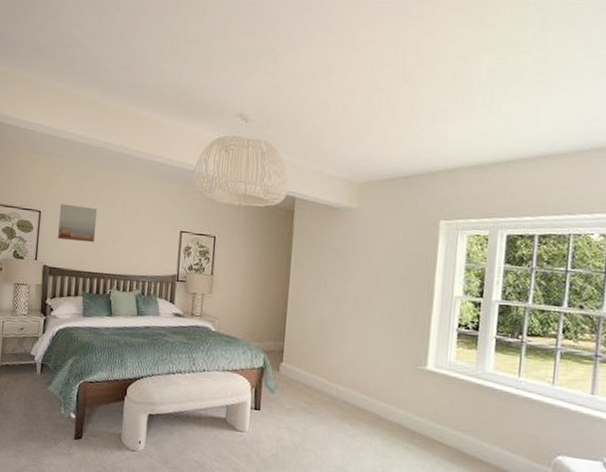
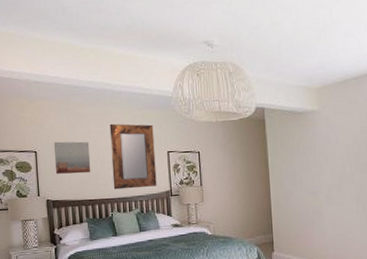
home mirror: none [116,192,169,268] -> present [109,123,157,190]

